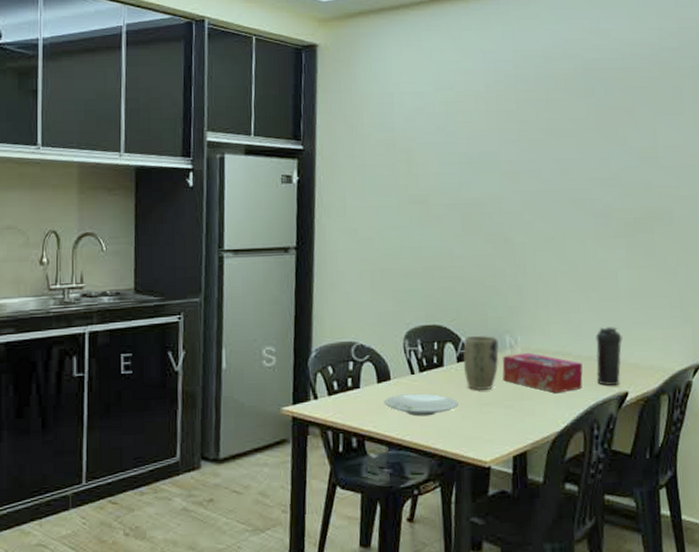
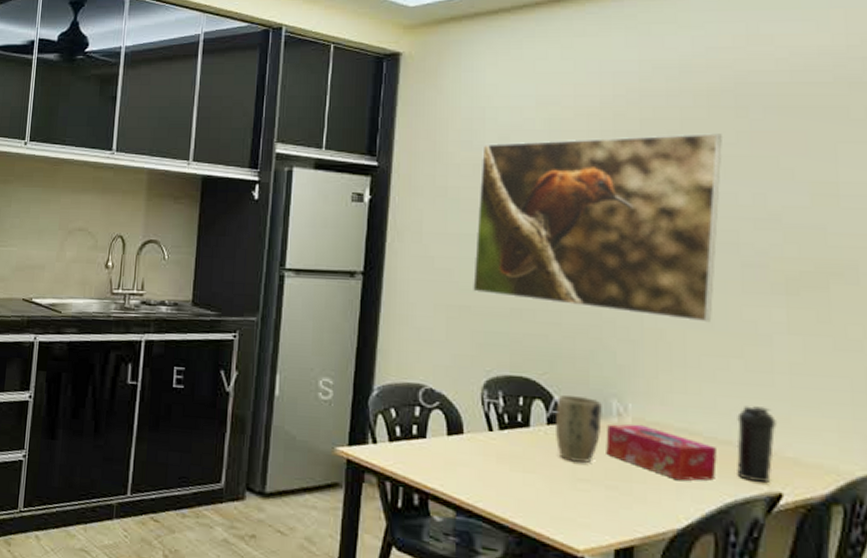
plate: present [384,393,458,417] -> none [454,452,546,483]
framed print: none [391,111,577,265] -> present [473,133,722,323]

